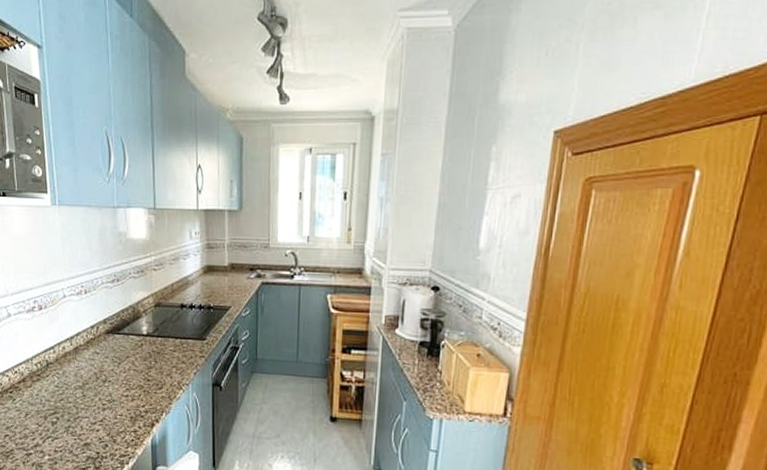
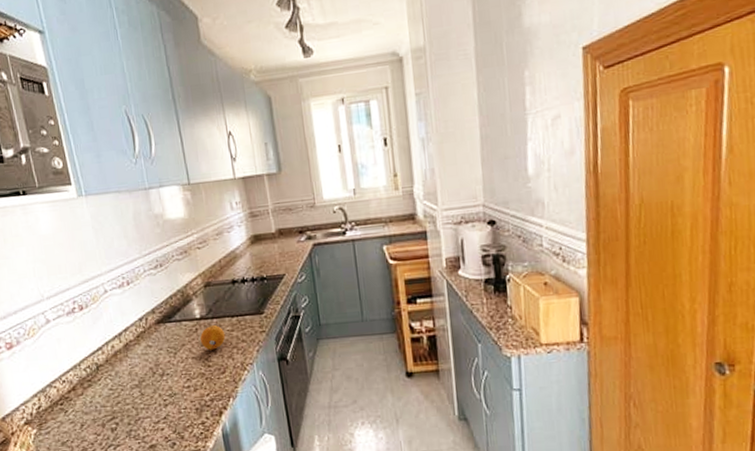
fruit: none [143,343,168,366] -> present [200,325,226,350]

